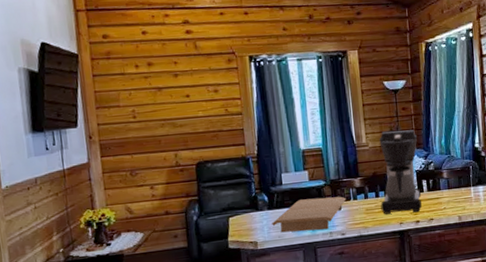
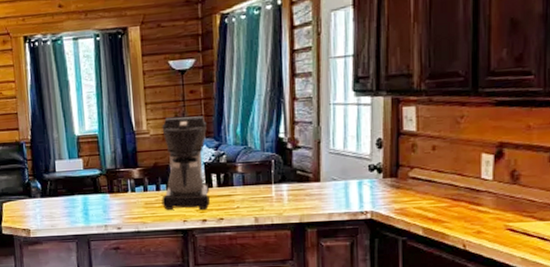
cutting board: present [272,196,347,233] -> none [45,187,124,222]

